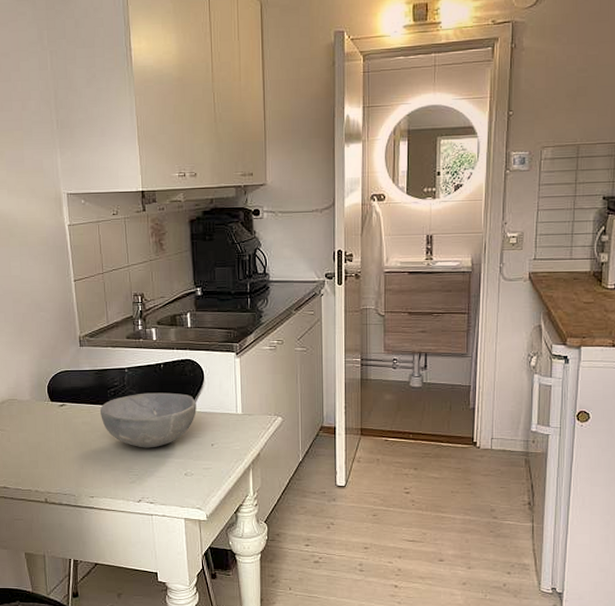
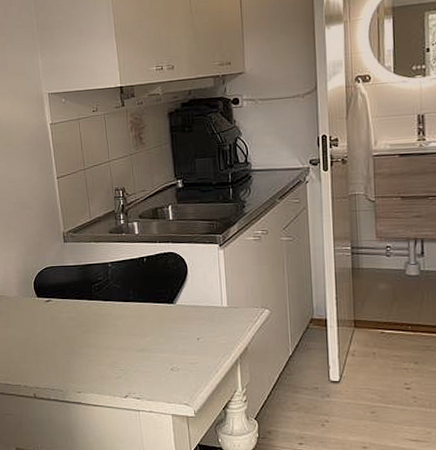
bowl: present [99,392,197,448] -> none [84,286,181,343]

